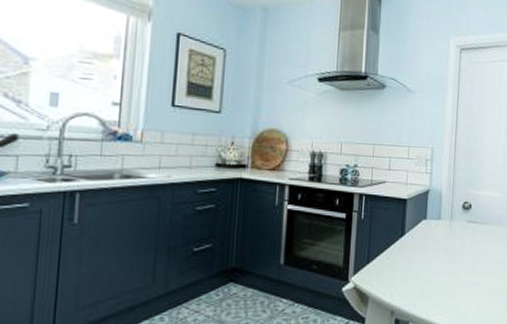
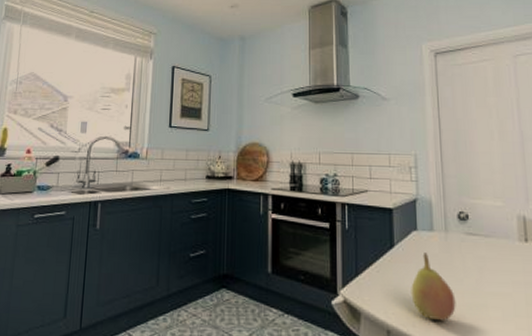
fruit: none [415,239,453,299] -> present [411,252,456,322]

